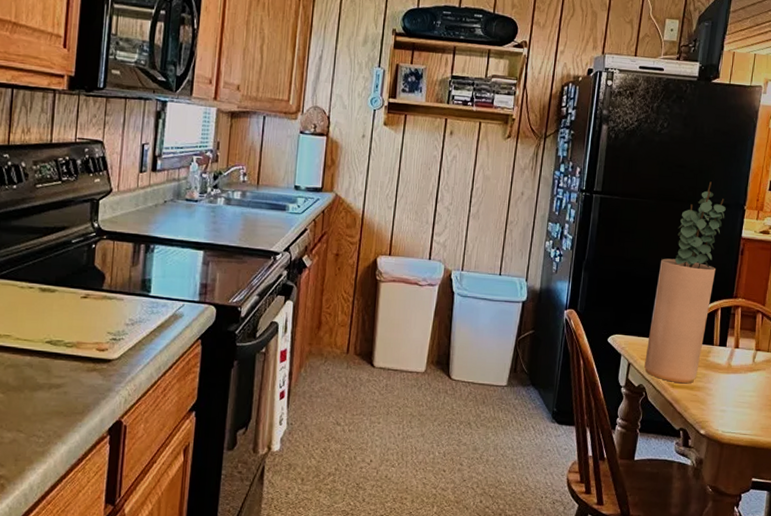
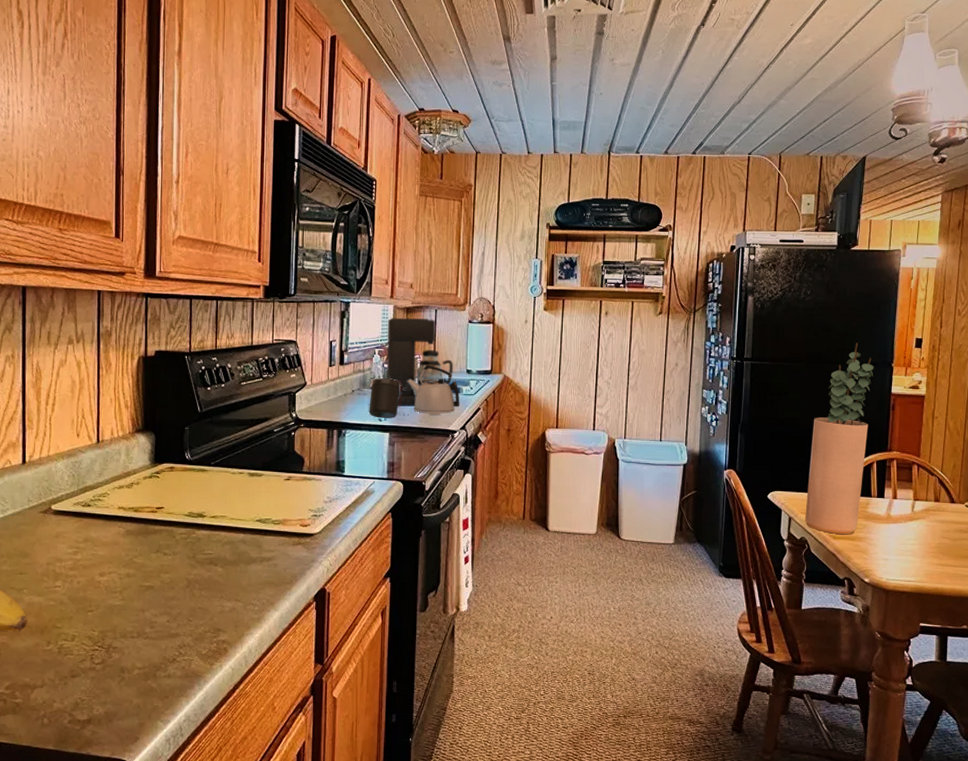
canister: none [170,185,233,237] -> present [358,375,413,421]
coffee maker: none [204,121,280,222] -> present [386,317,453,405]
kettle: none [226,177,285,235] -> present [406,364,460,416]

